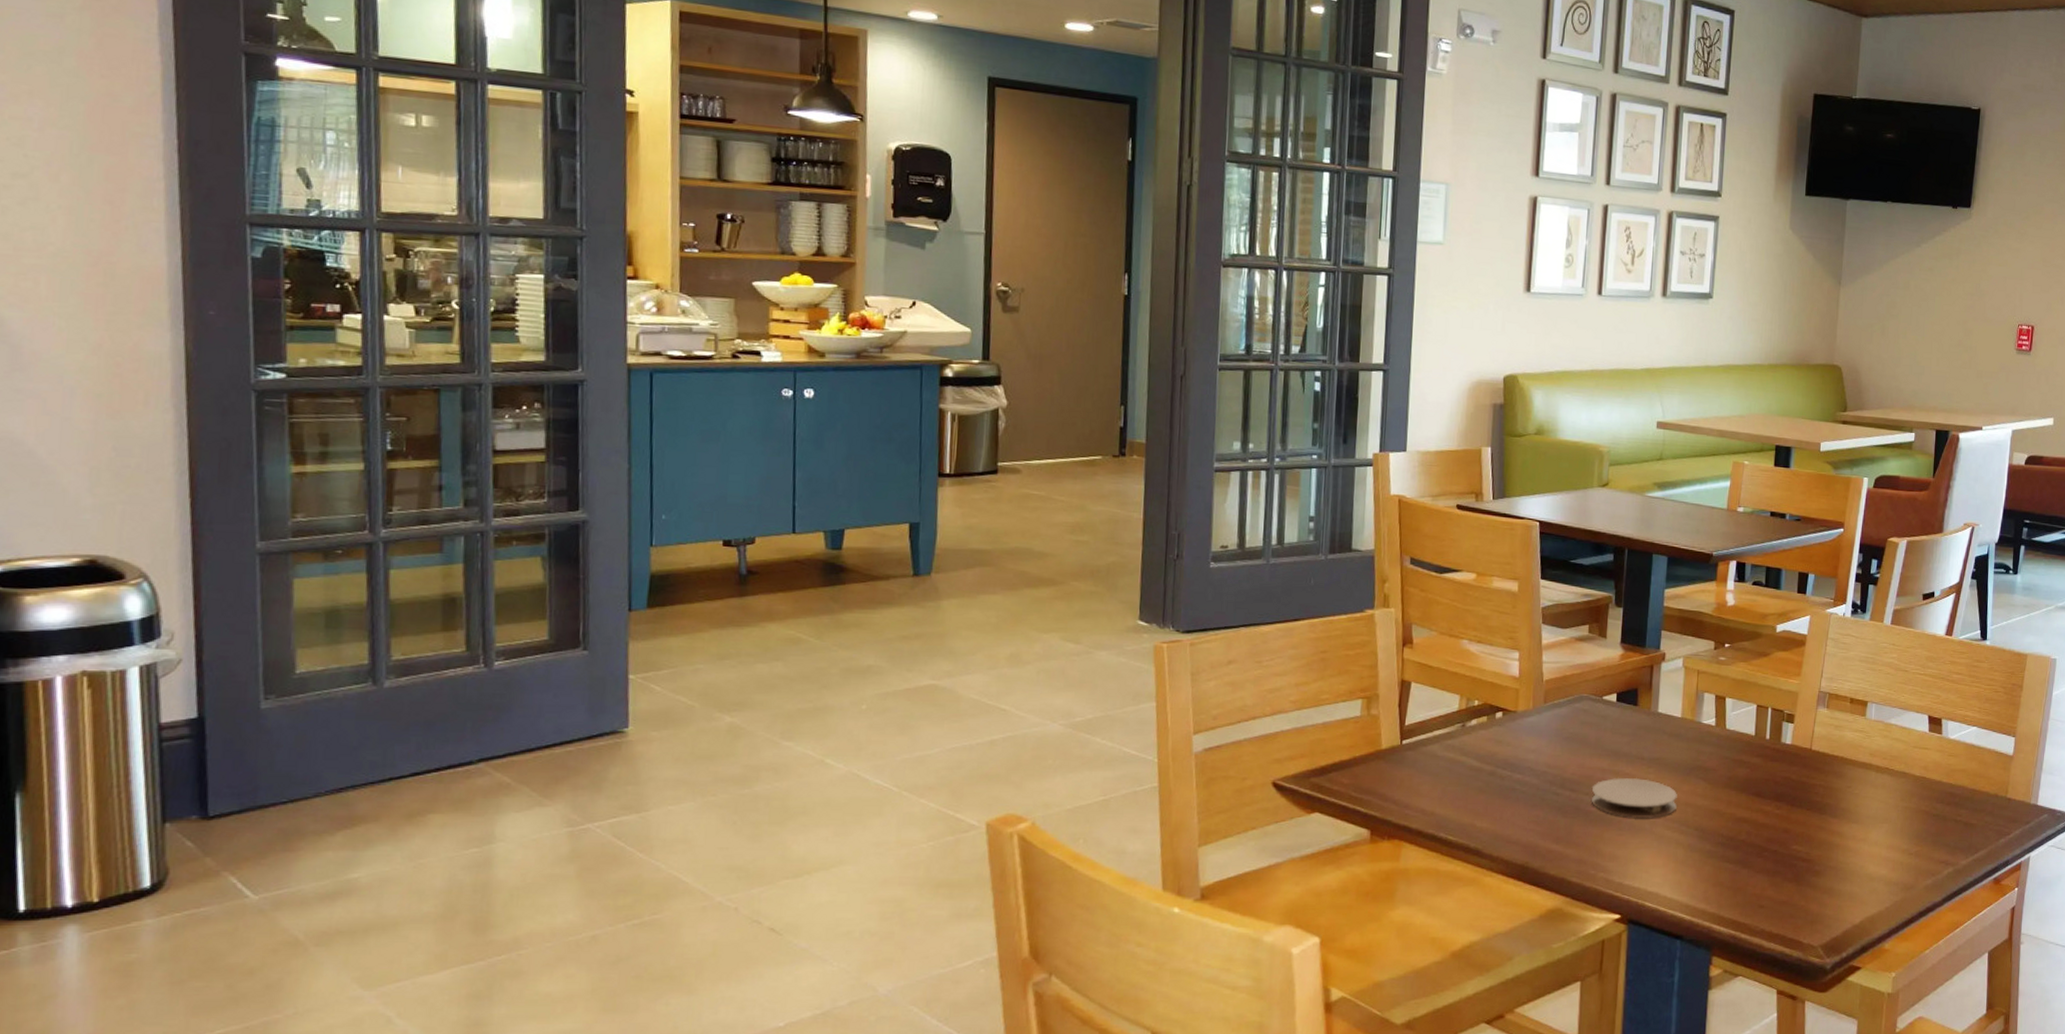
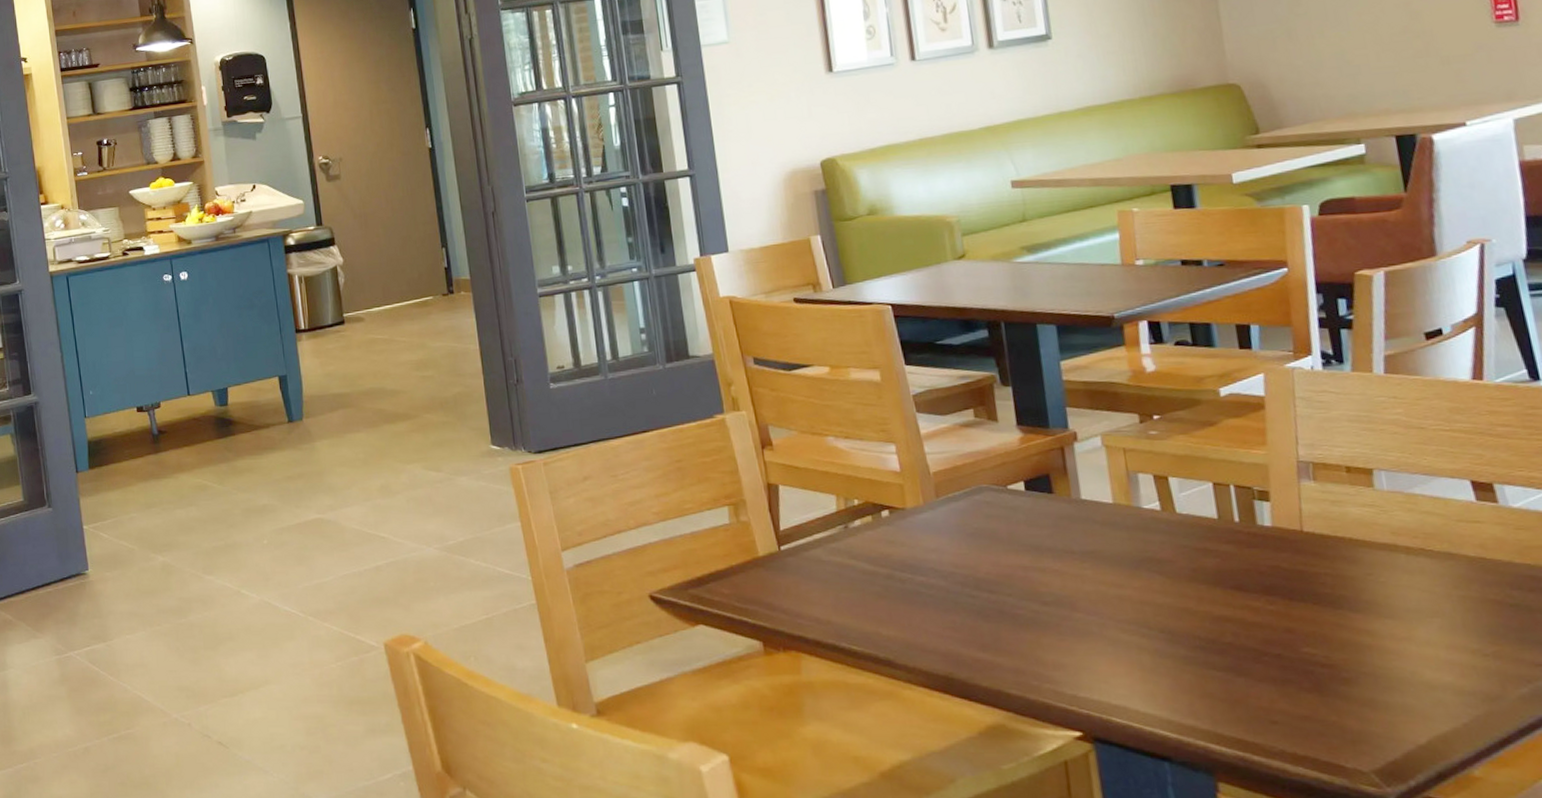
coaster: present [1591,777,1677,818] -> none [1014,574,1130,620]

